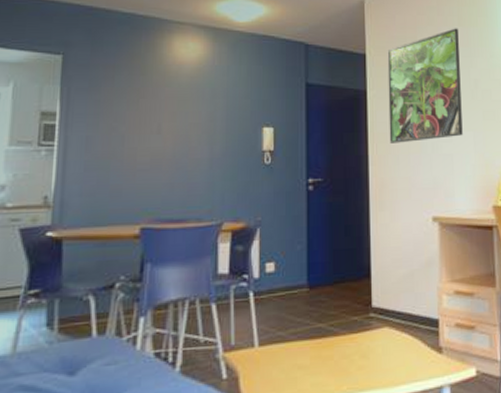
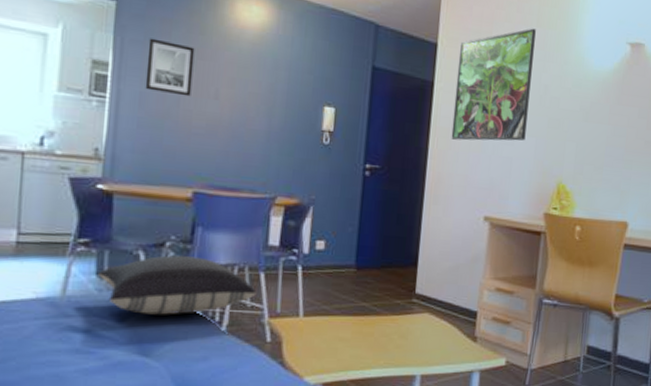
pillow: none [48,295,209,364] -> present [98,255,257,315]
wall art: none [91,84,137,135] -> present [145,38,195,97]

